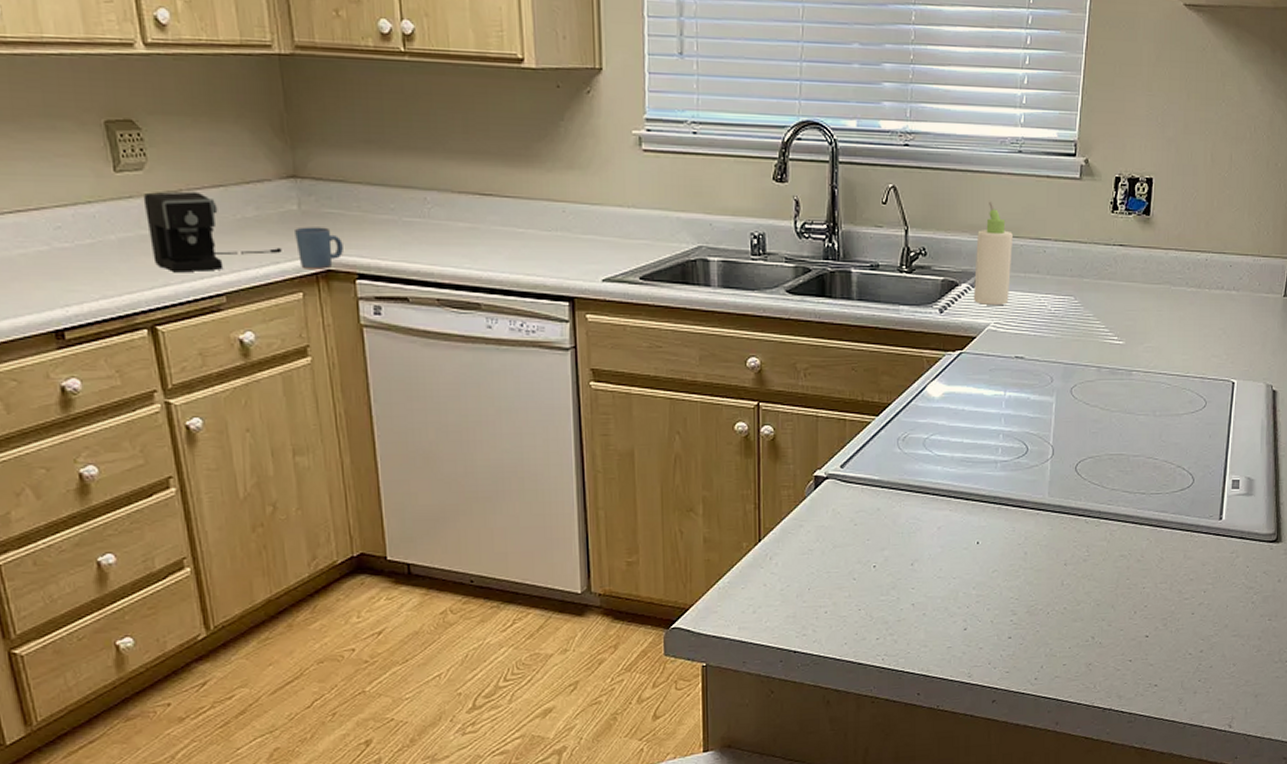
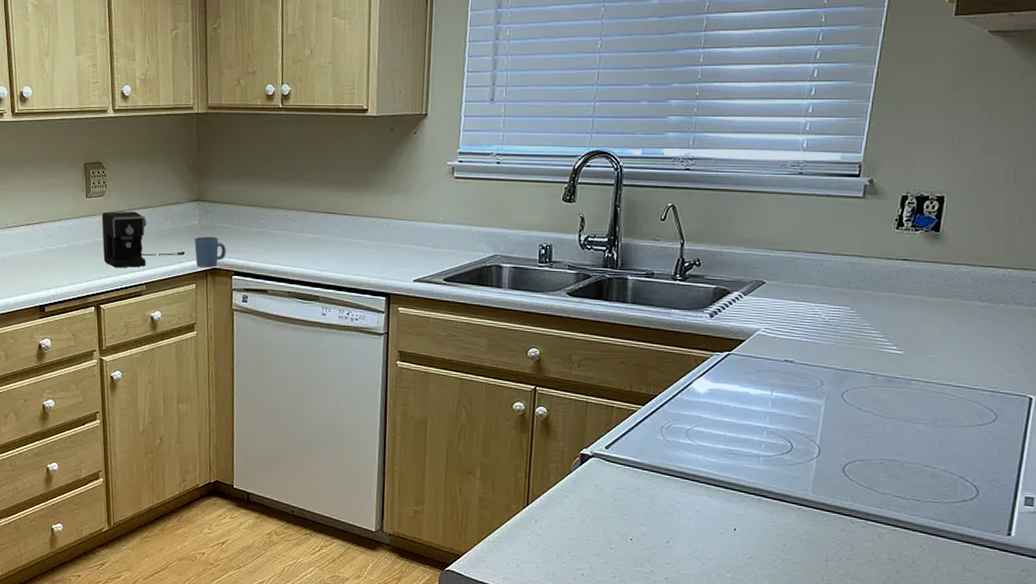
bottle: present [974,201,1013,305] -> none [745,218,789,312]

